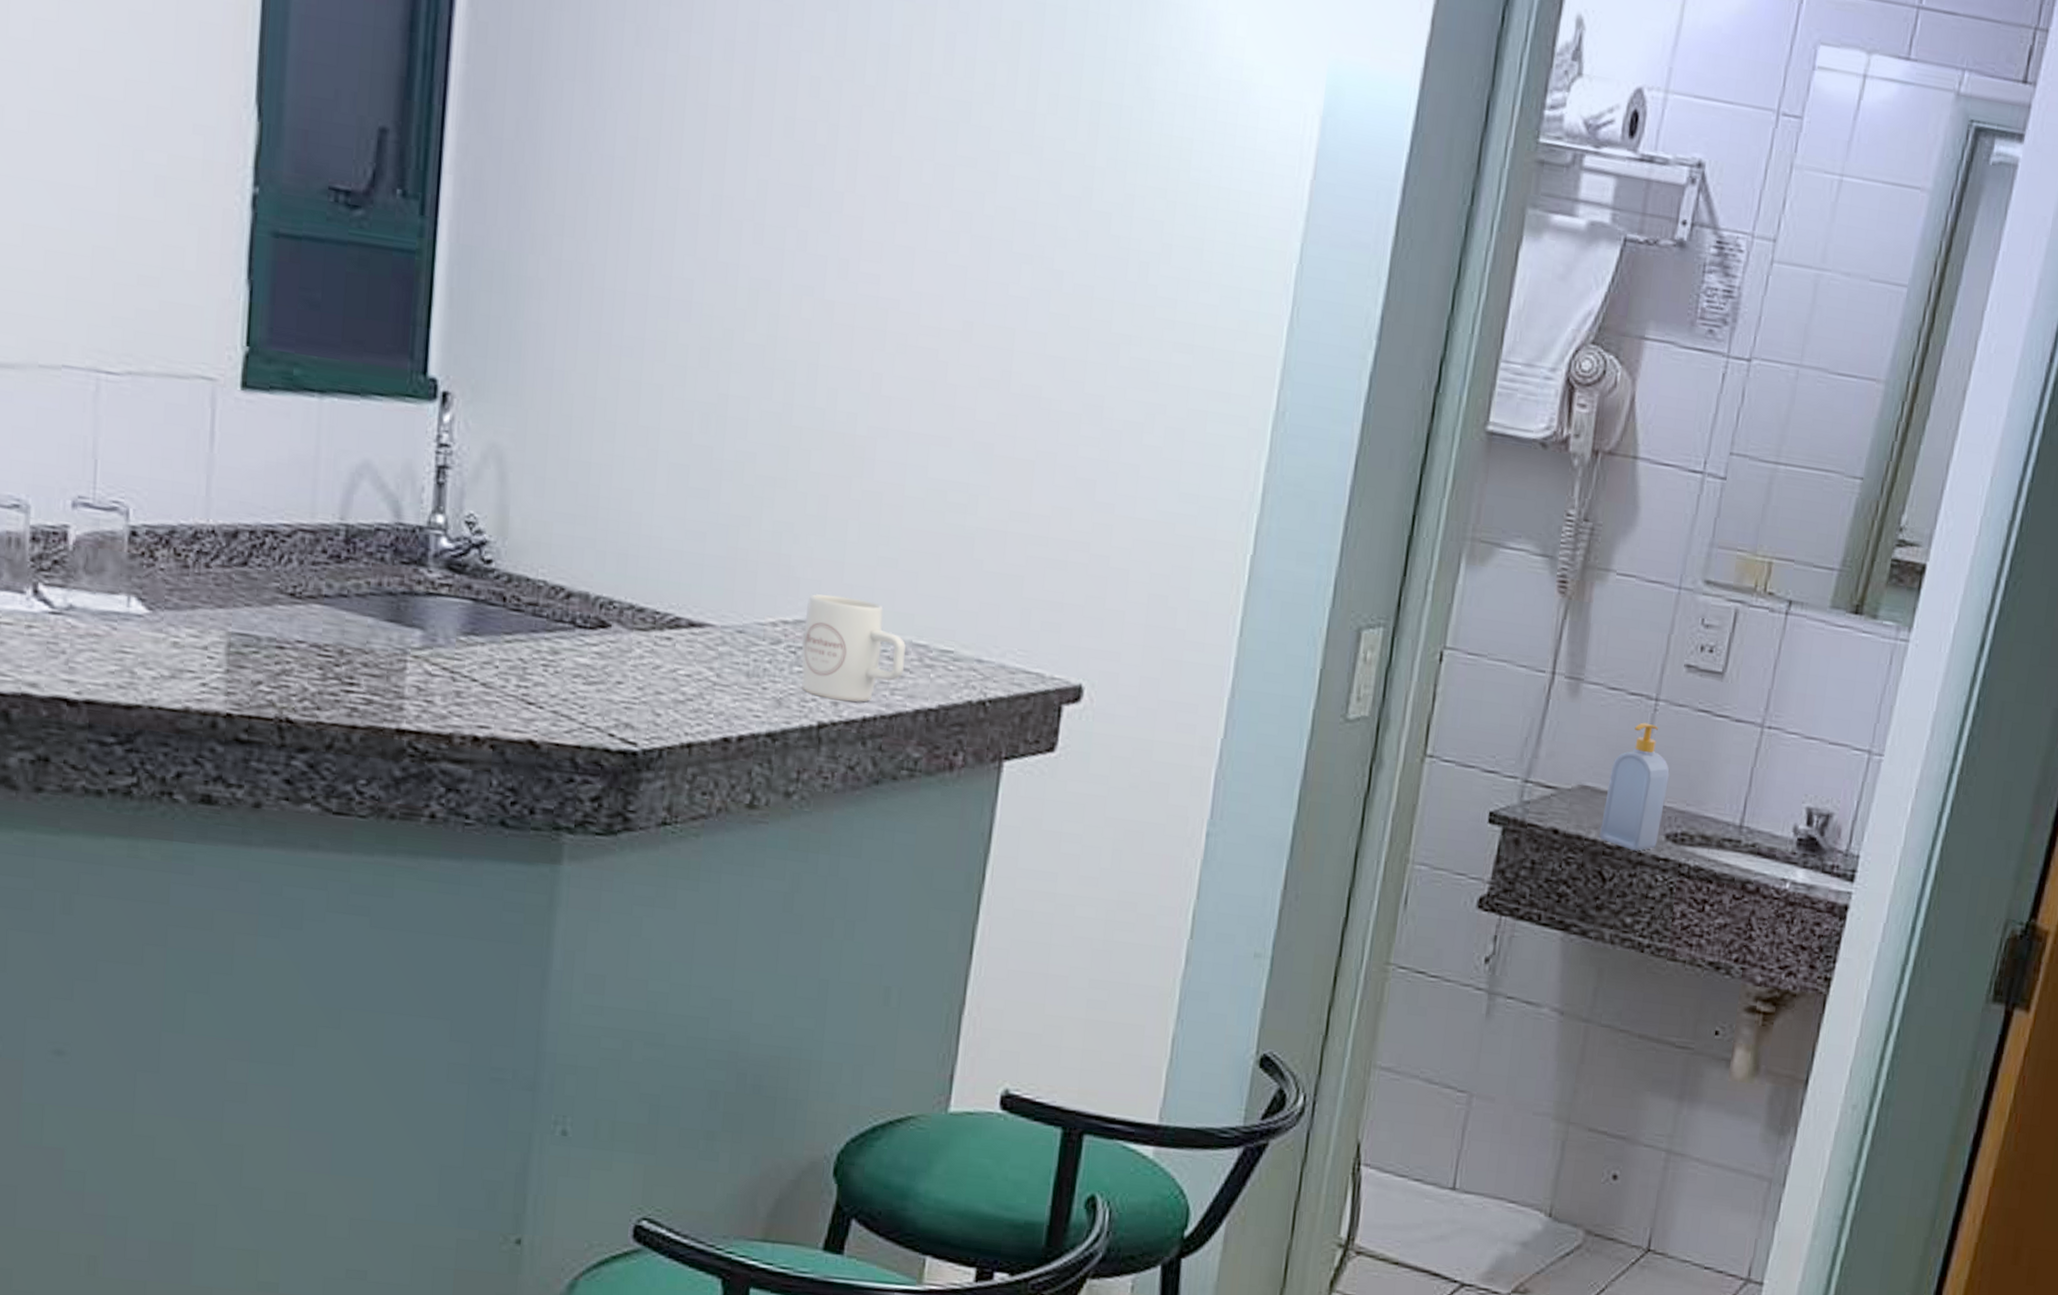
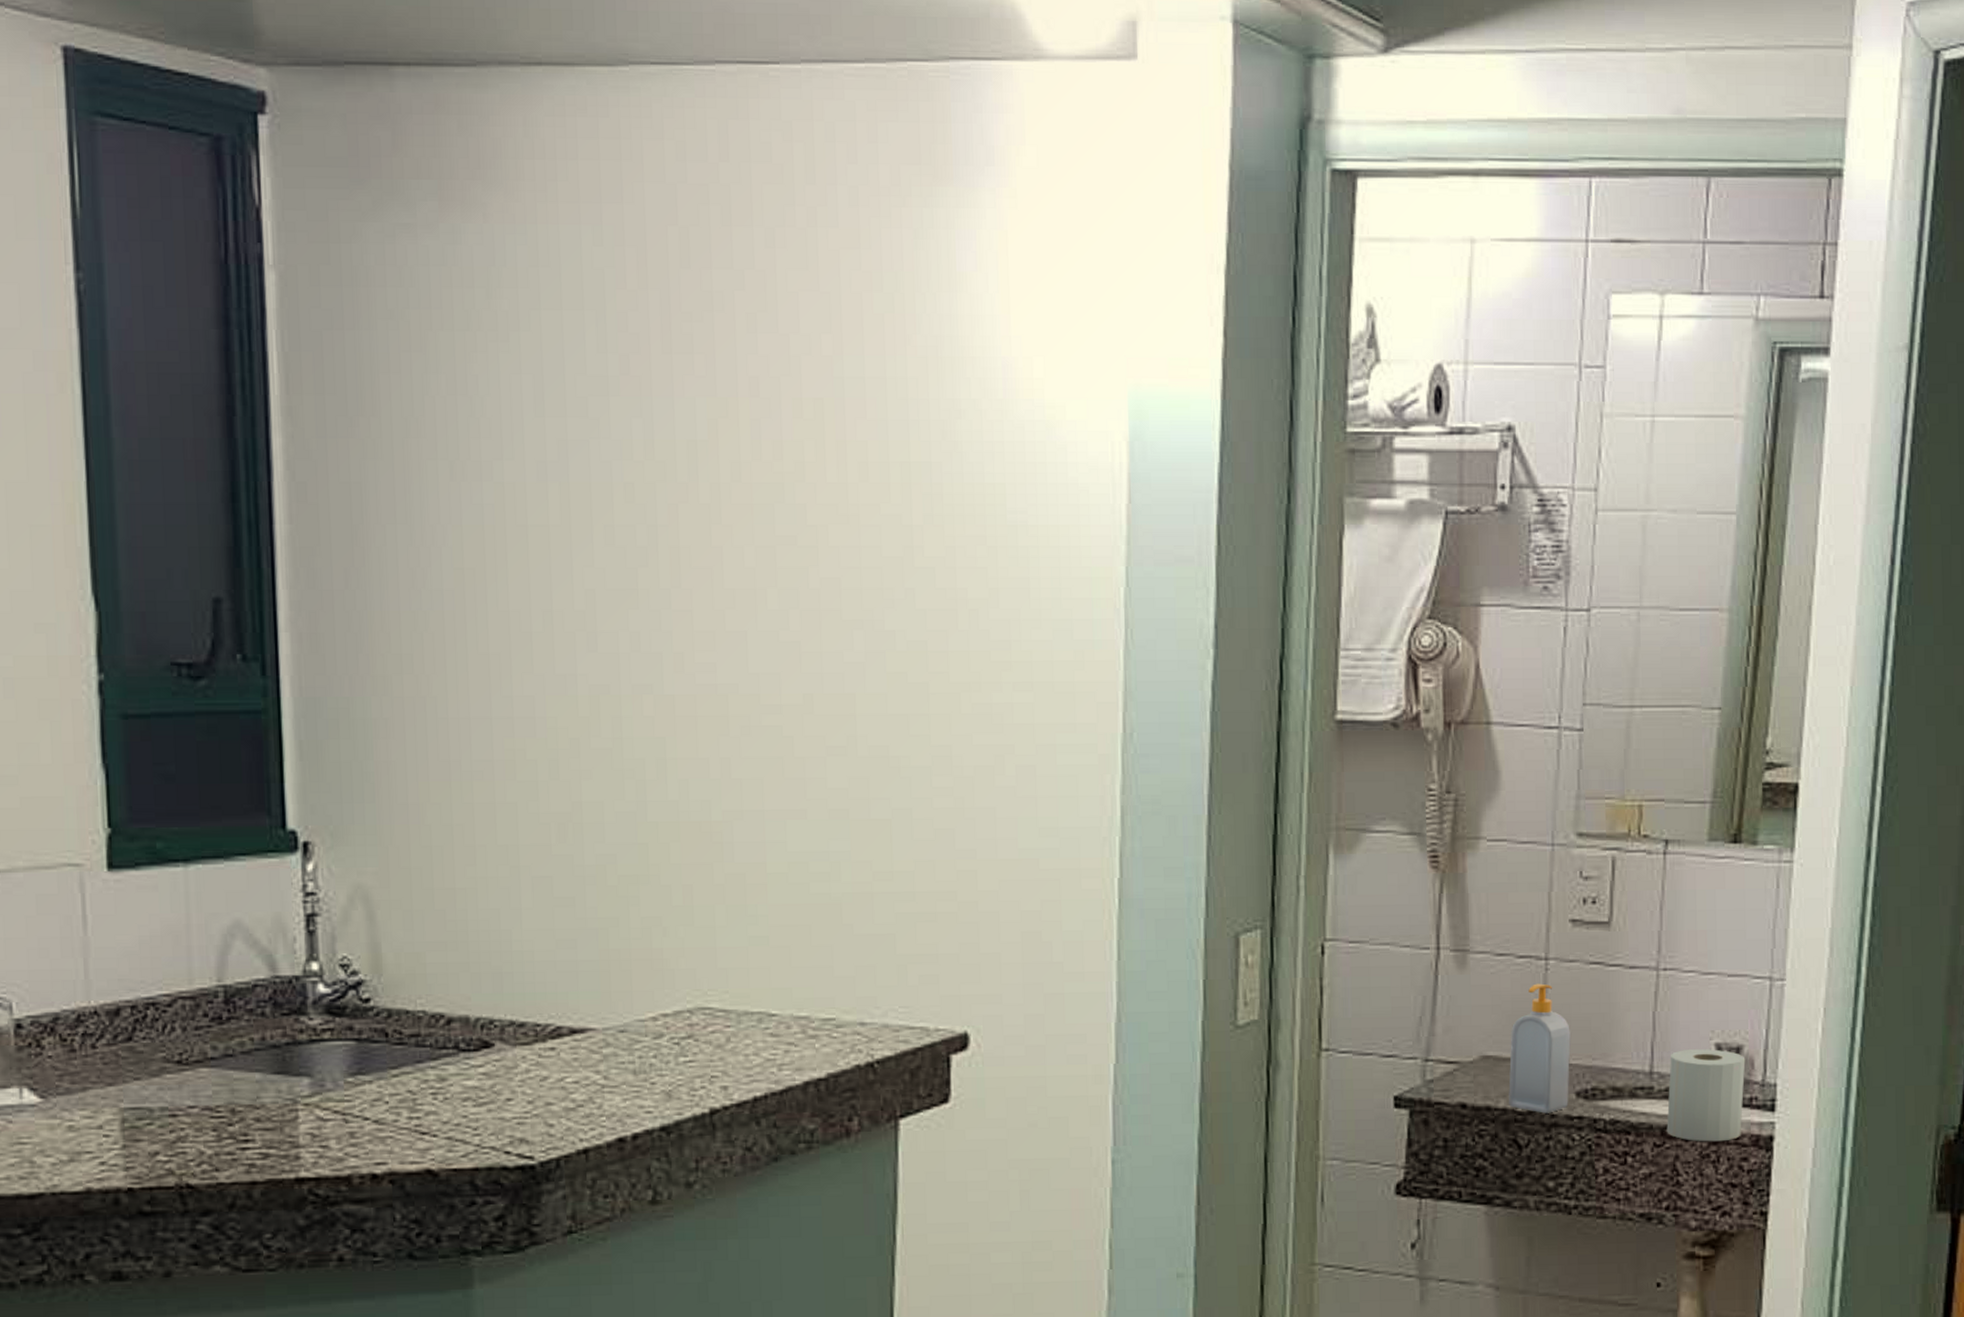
mug: present [801,594,906,702] -> none [684,981,789,1084]
toilet paper roll: none [1747,808,1834,904] -> present [1666,1049,1746,1142]

